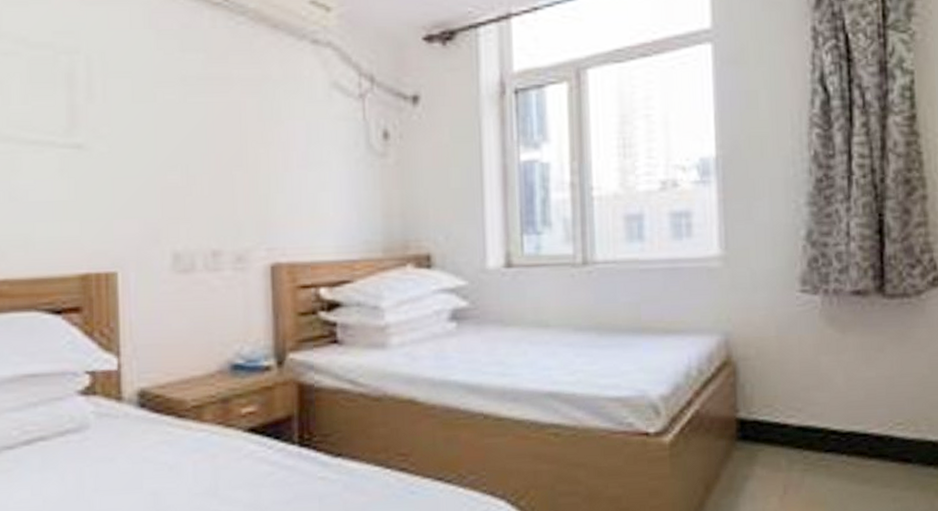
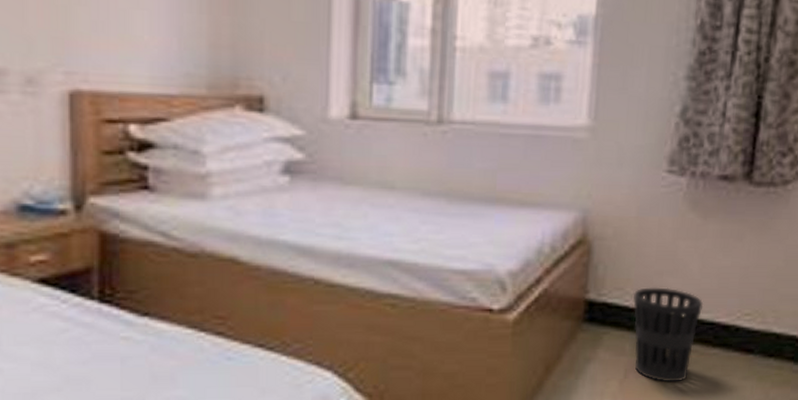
wastebasket: none [782,402,854,497] -> present [632,287,704,383]

